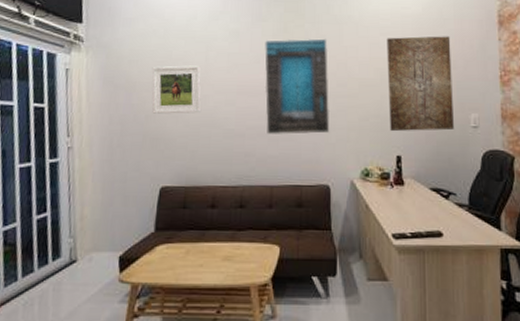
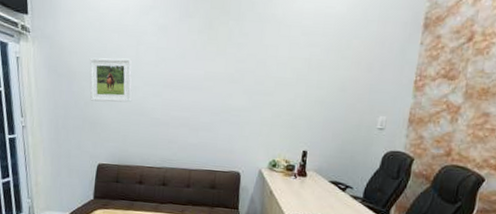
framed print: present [264,38,330,135] -> none [188,35,250,127]
wall art: present [387,36,454,132] -> none [300,37,371,131]

